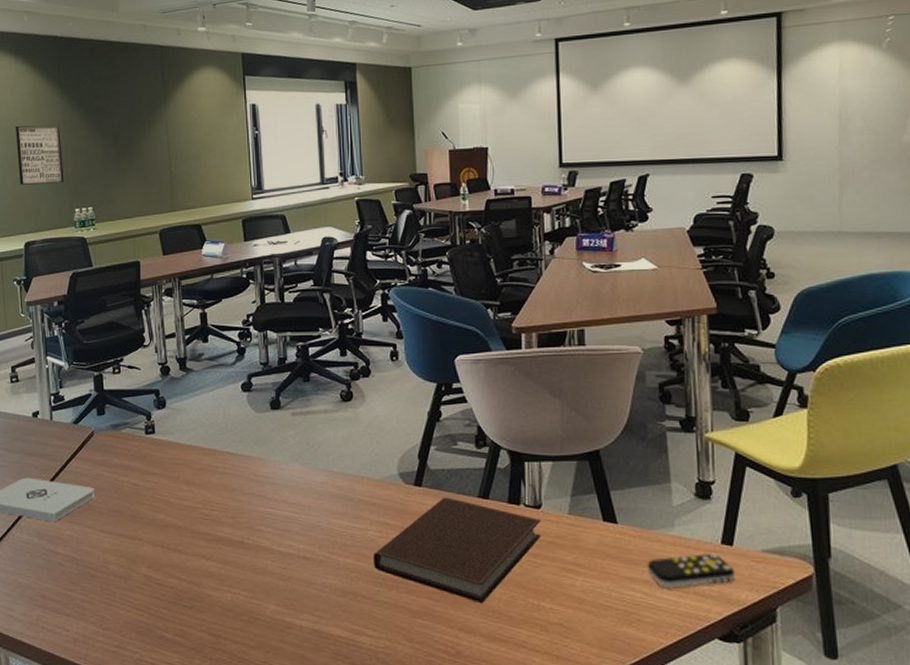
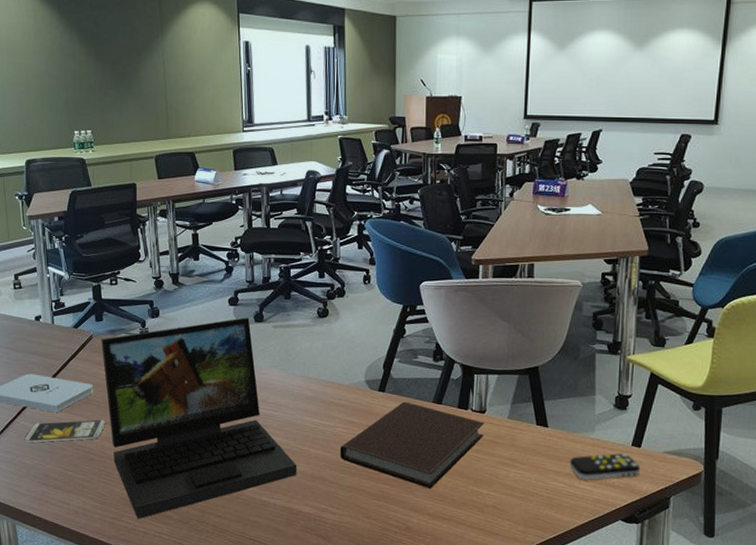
wall art: present [16,125,64,185] -> none [15,47,64,106]
smartphone: none [19,529,109,559] -> present [24,420,106,443]
laptop: none [103,405,325,647] -> present [101,318,297,519]

